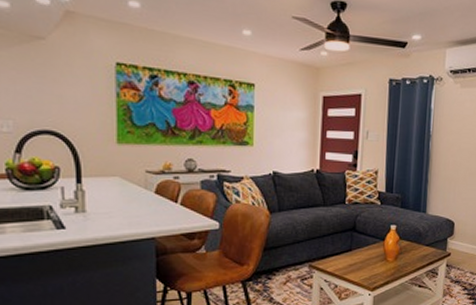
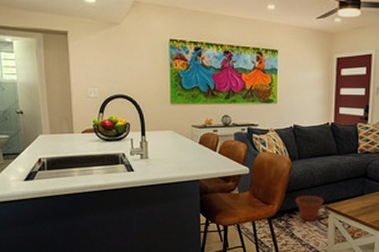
plant pot: none [275,253,307,282] -> present [295,196,324,221]

